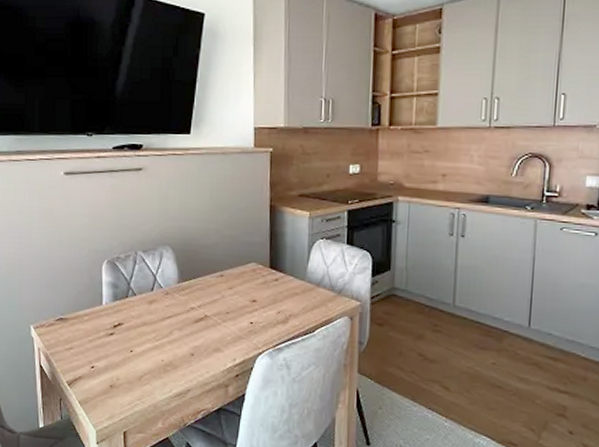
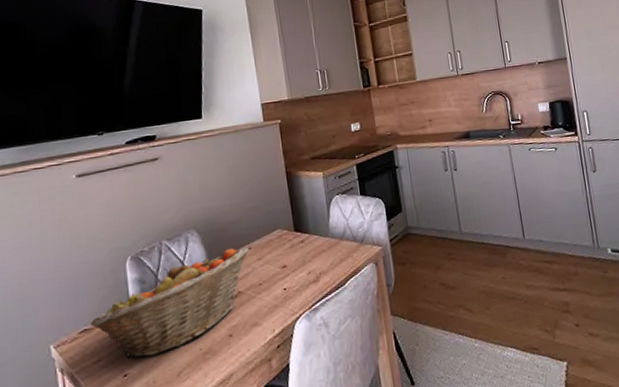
fruit basket: none [66,271,221,356] -> present [90,247,249,359]

